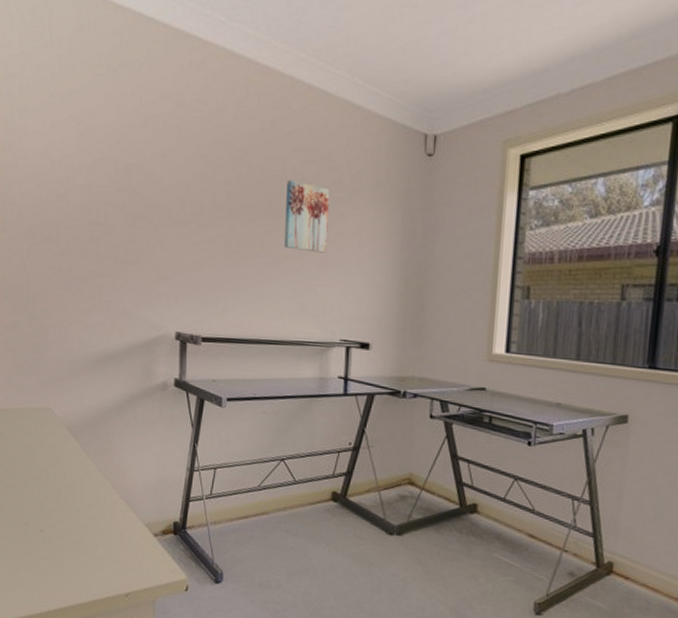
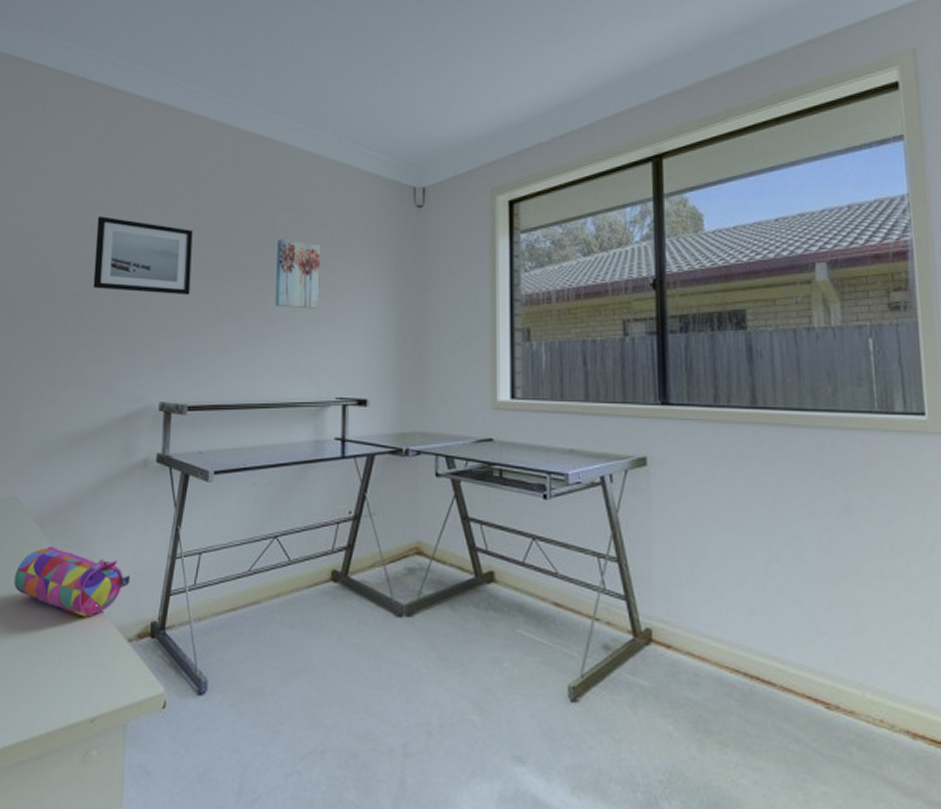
pencil case: none [53,451,155,514] -> present [14,546,131,617]
wall art: none [109,145,204,231] -> present [93,216,193,296]

